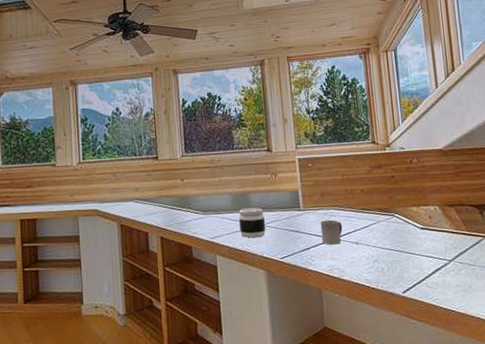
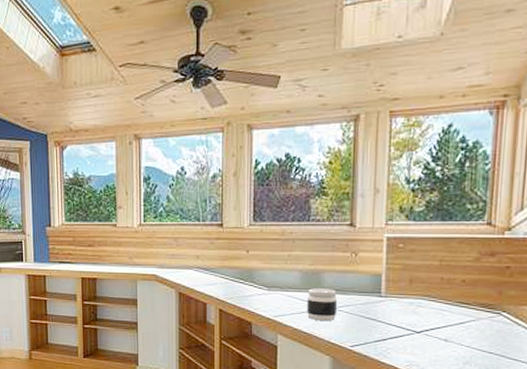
cup: present [320,219,343,245] -> none [402,310,431,339]

